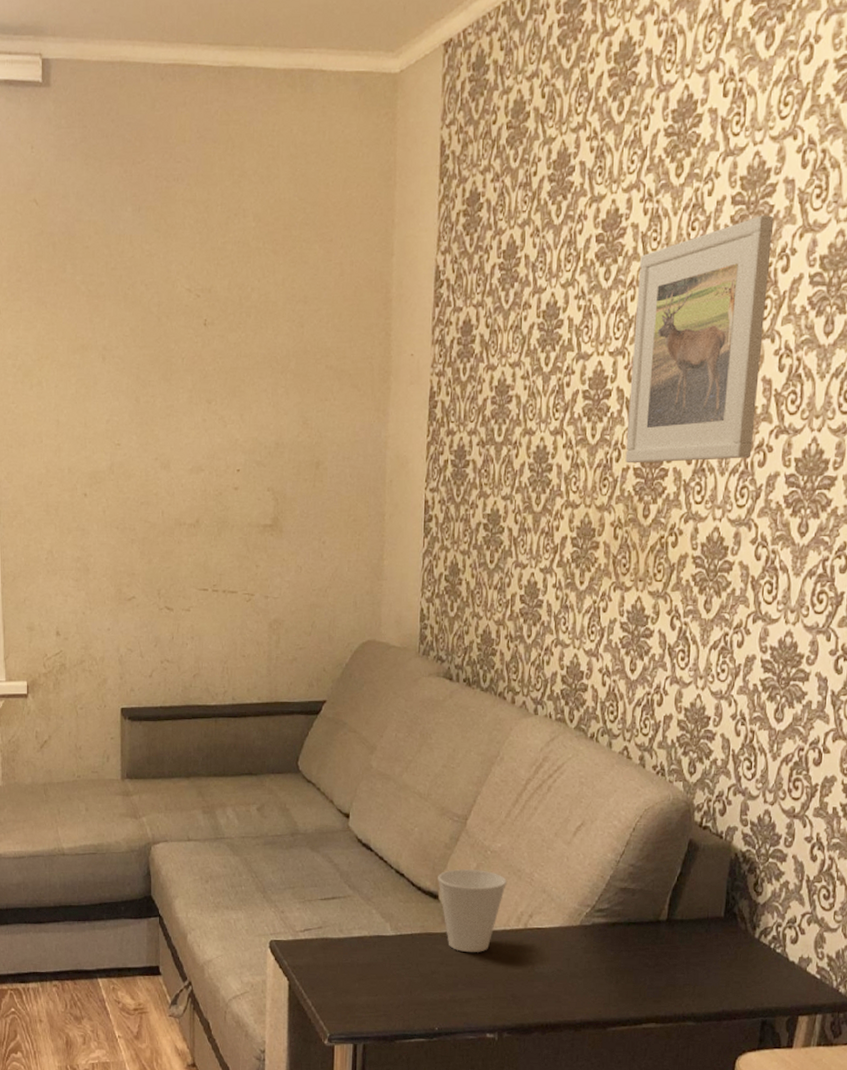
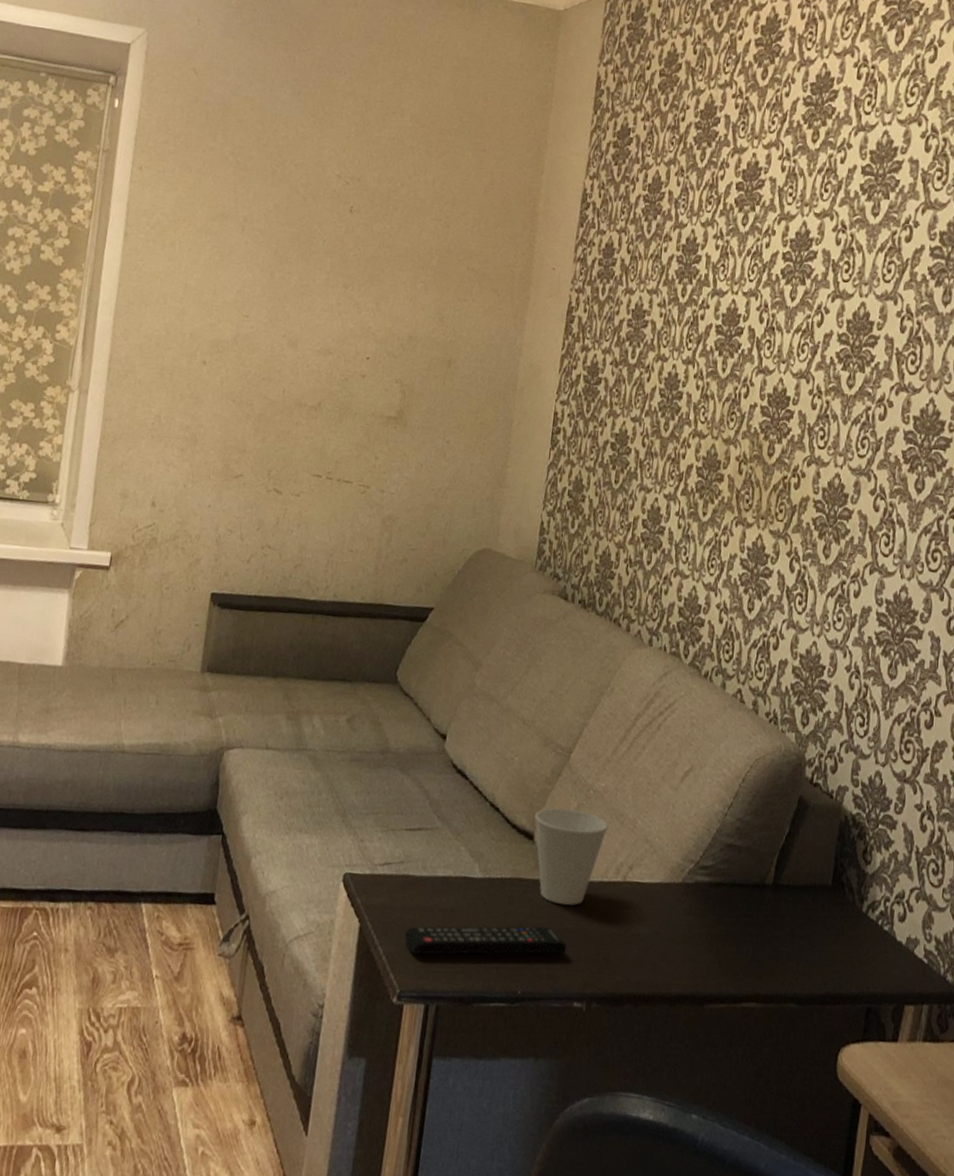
remote control: none [329,972,477,1003] -> present [404,926,568,955]
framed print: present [625,215,773,464] -> none [753,187,899,410]

